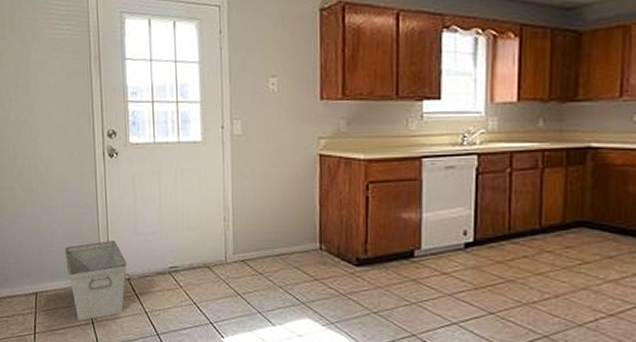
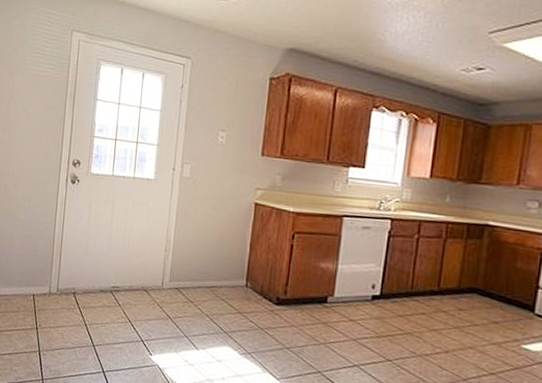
storage bin: present [64,241,127,321] -> none [20,256,74,326]

